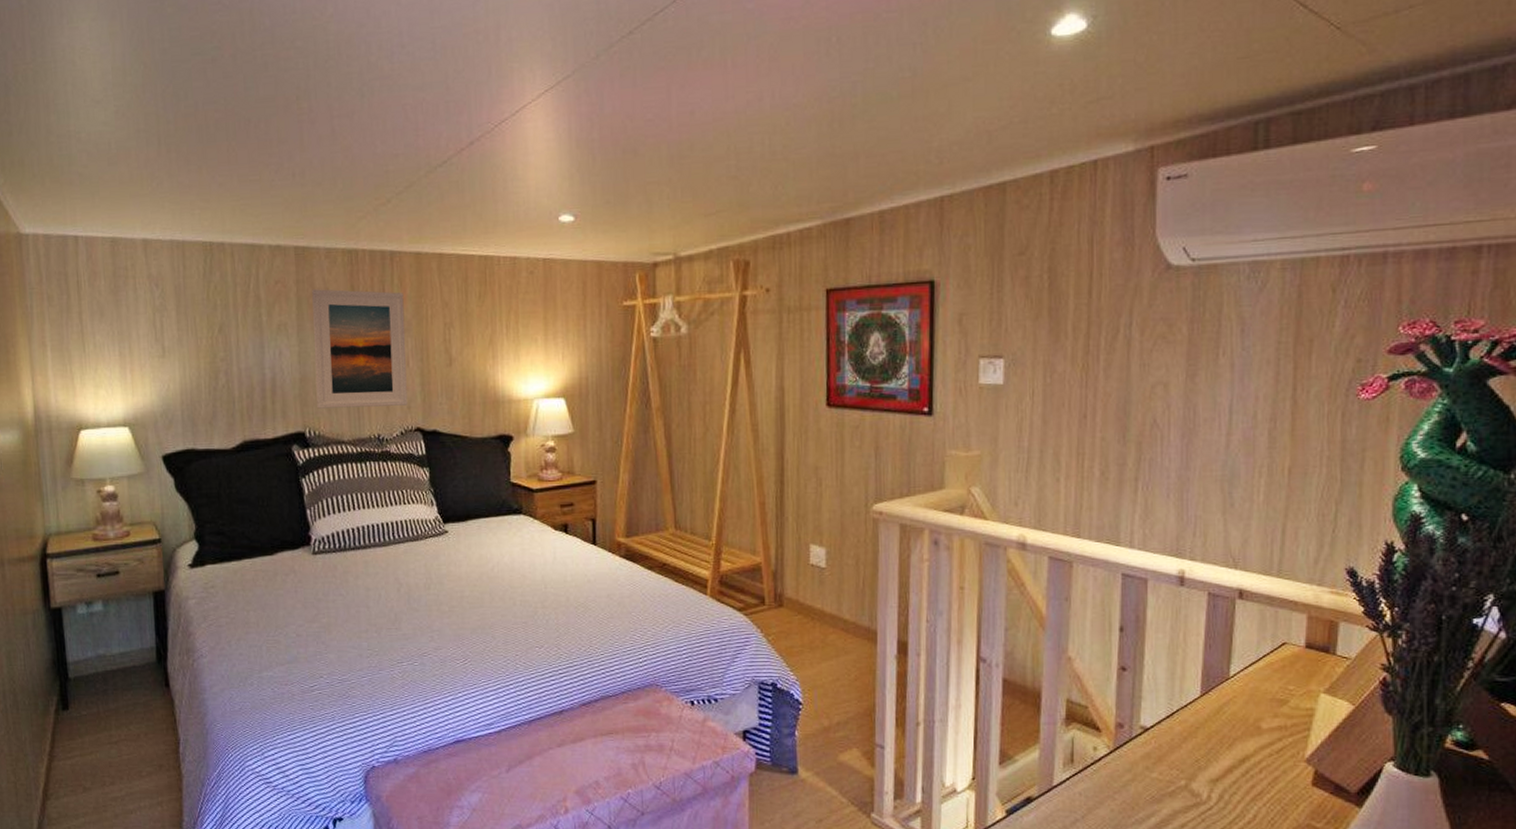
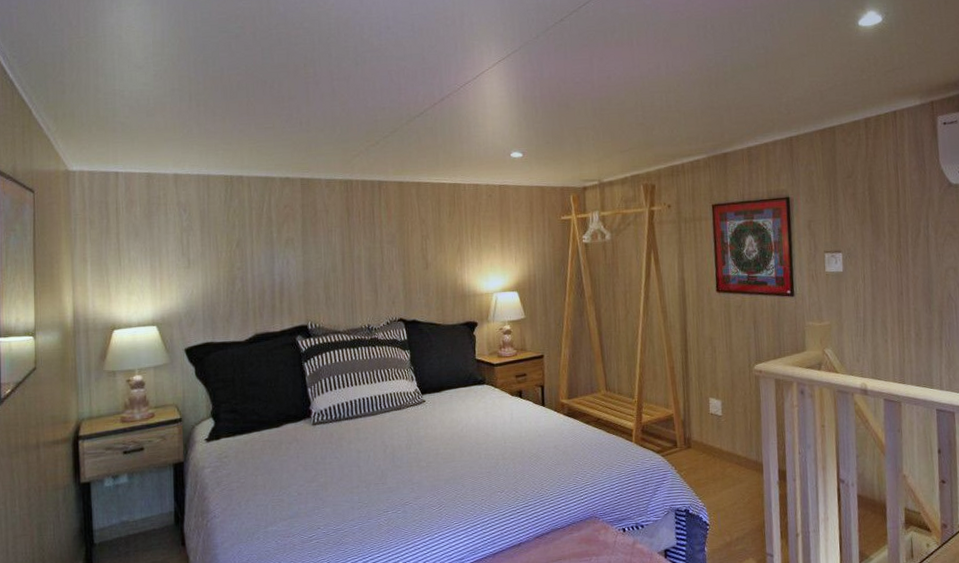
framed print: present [312,289,408,409] -> none [315,211,392,306]

